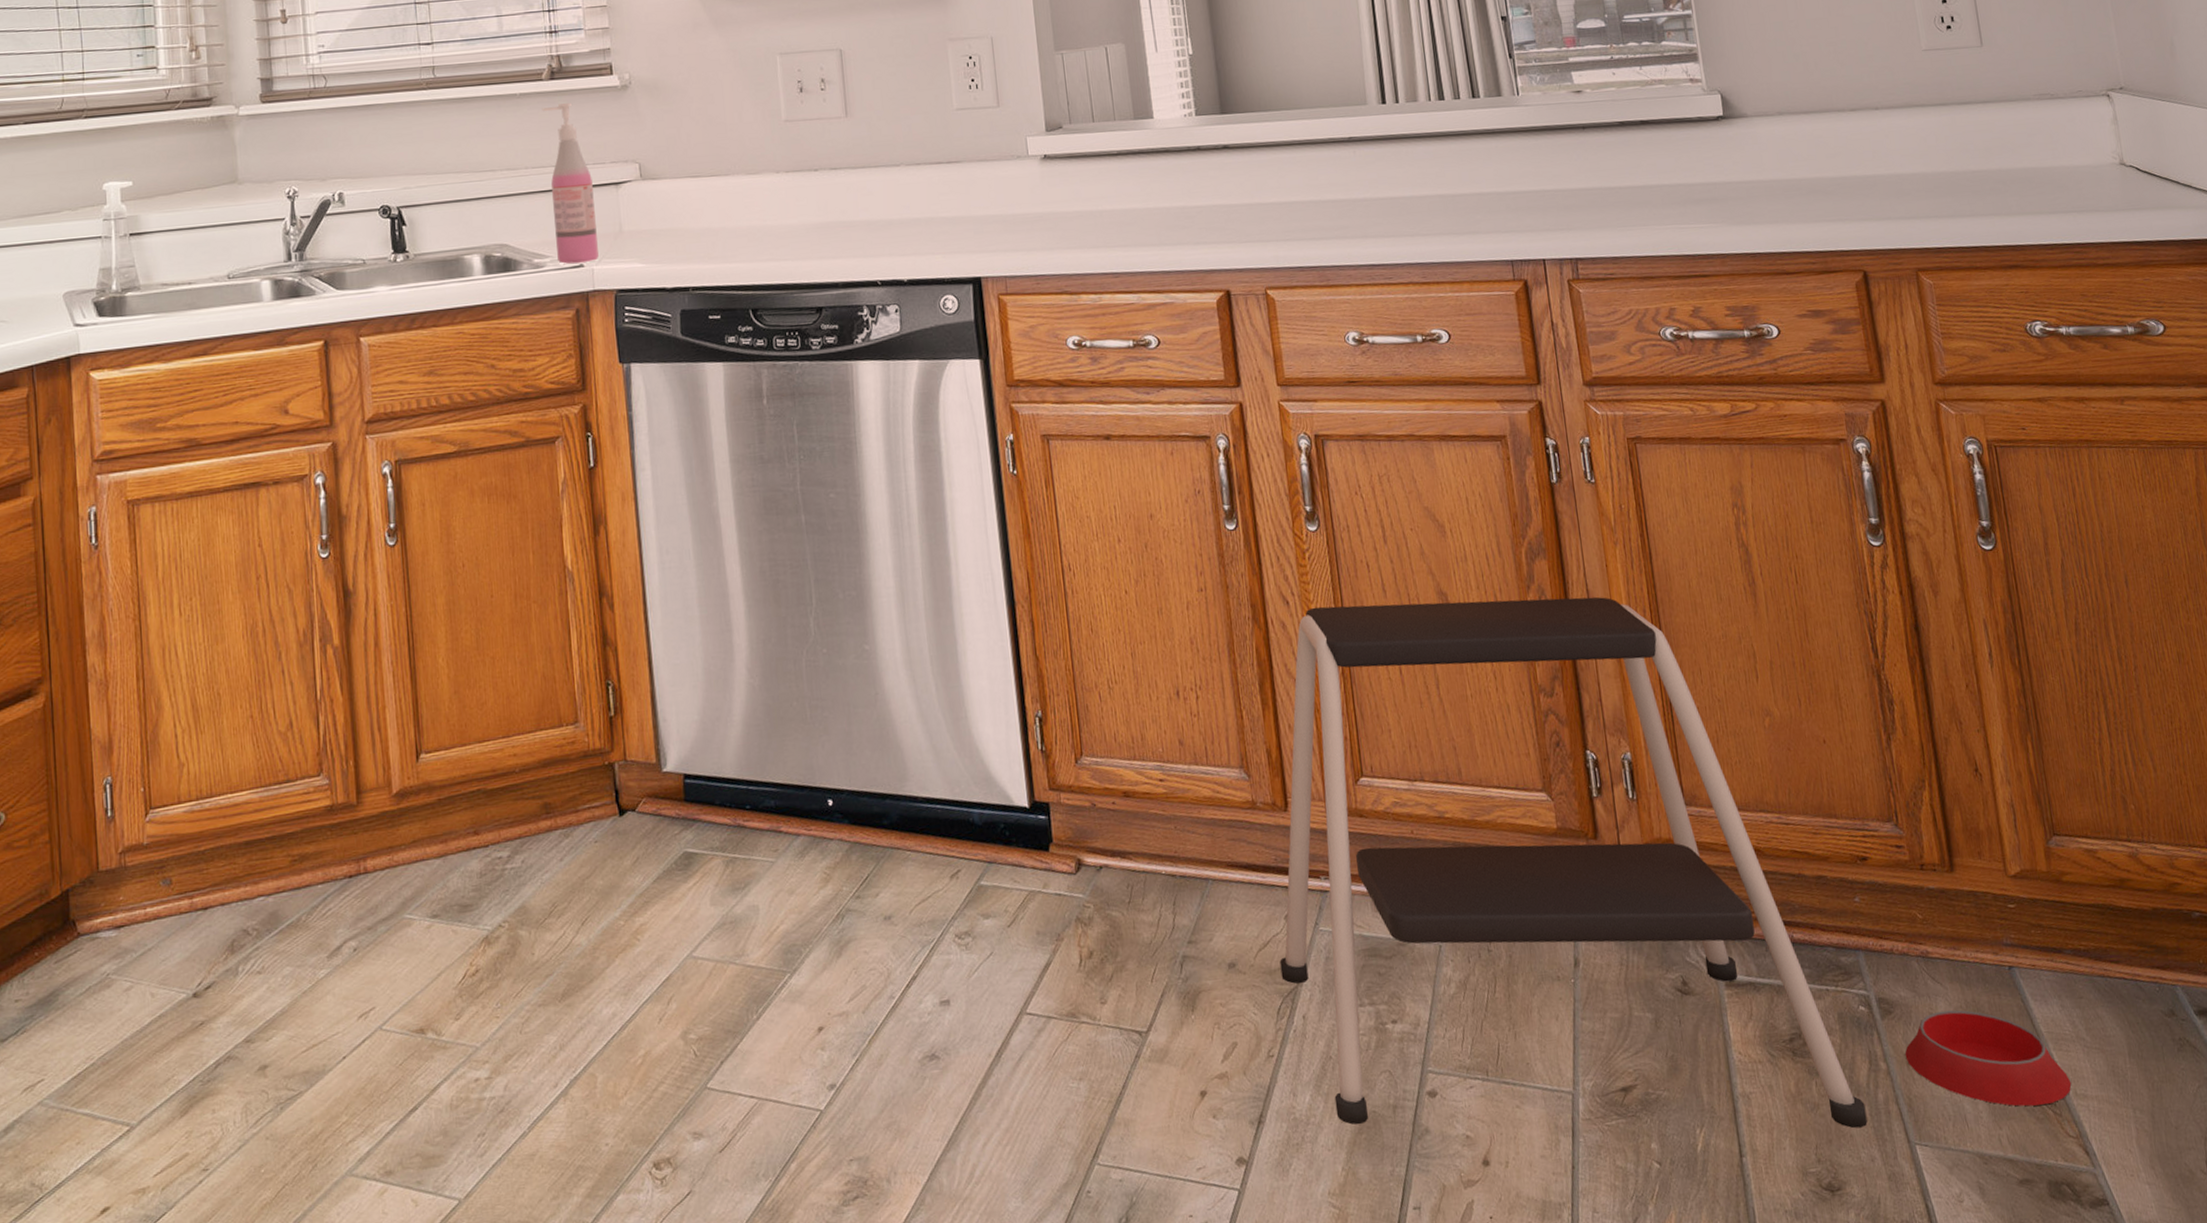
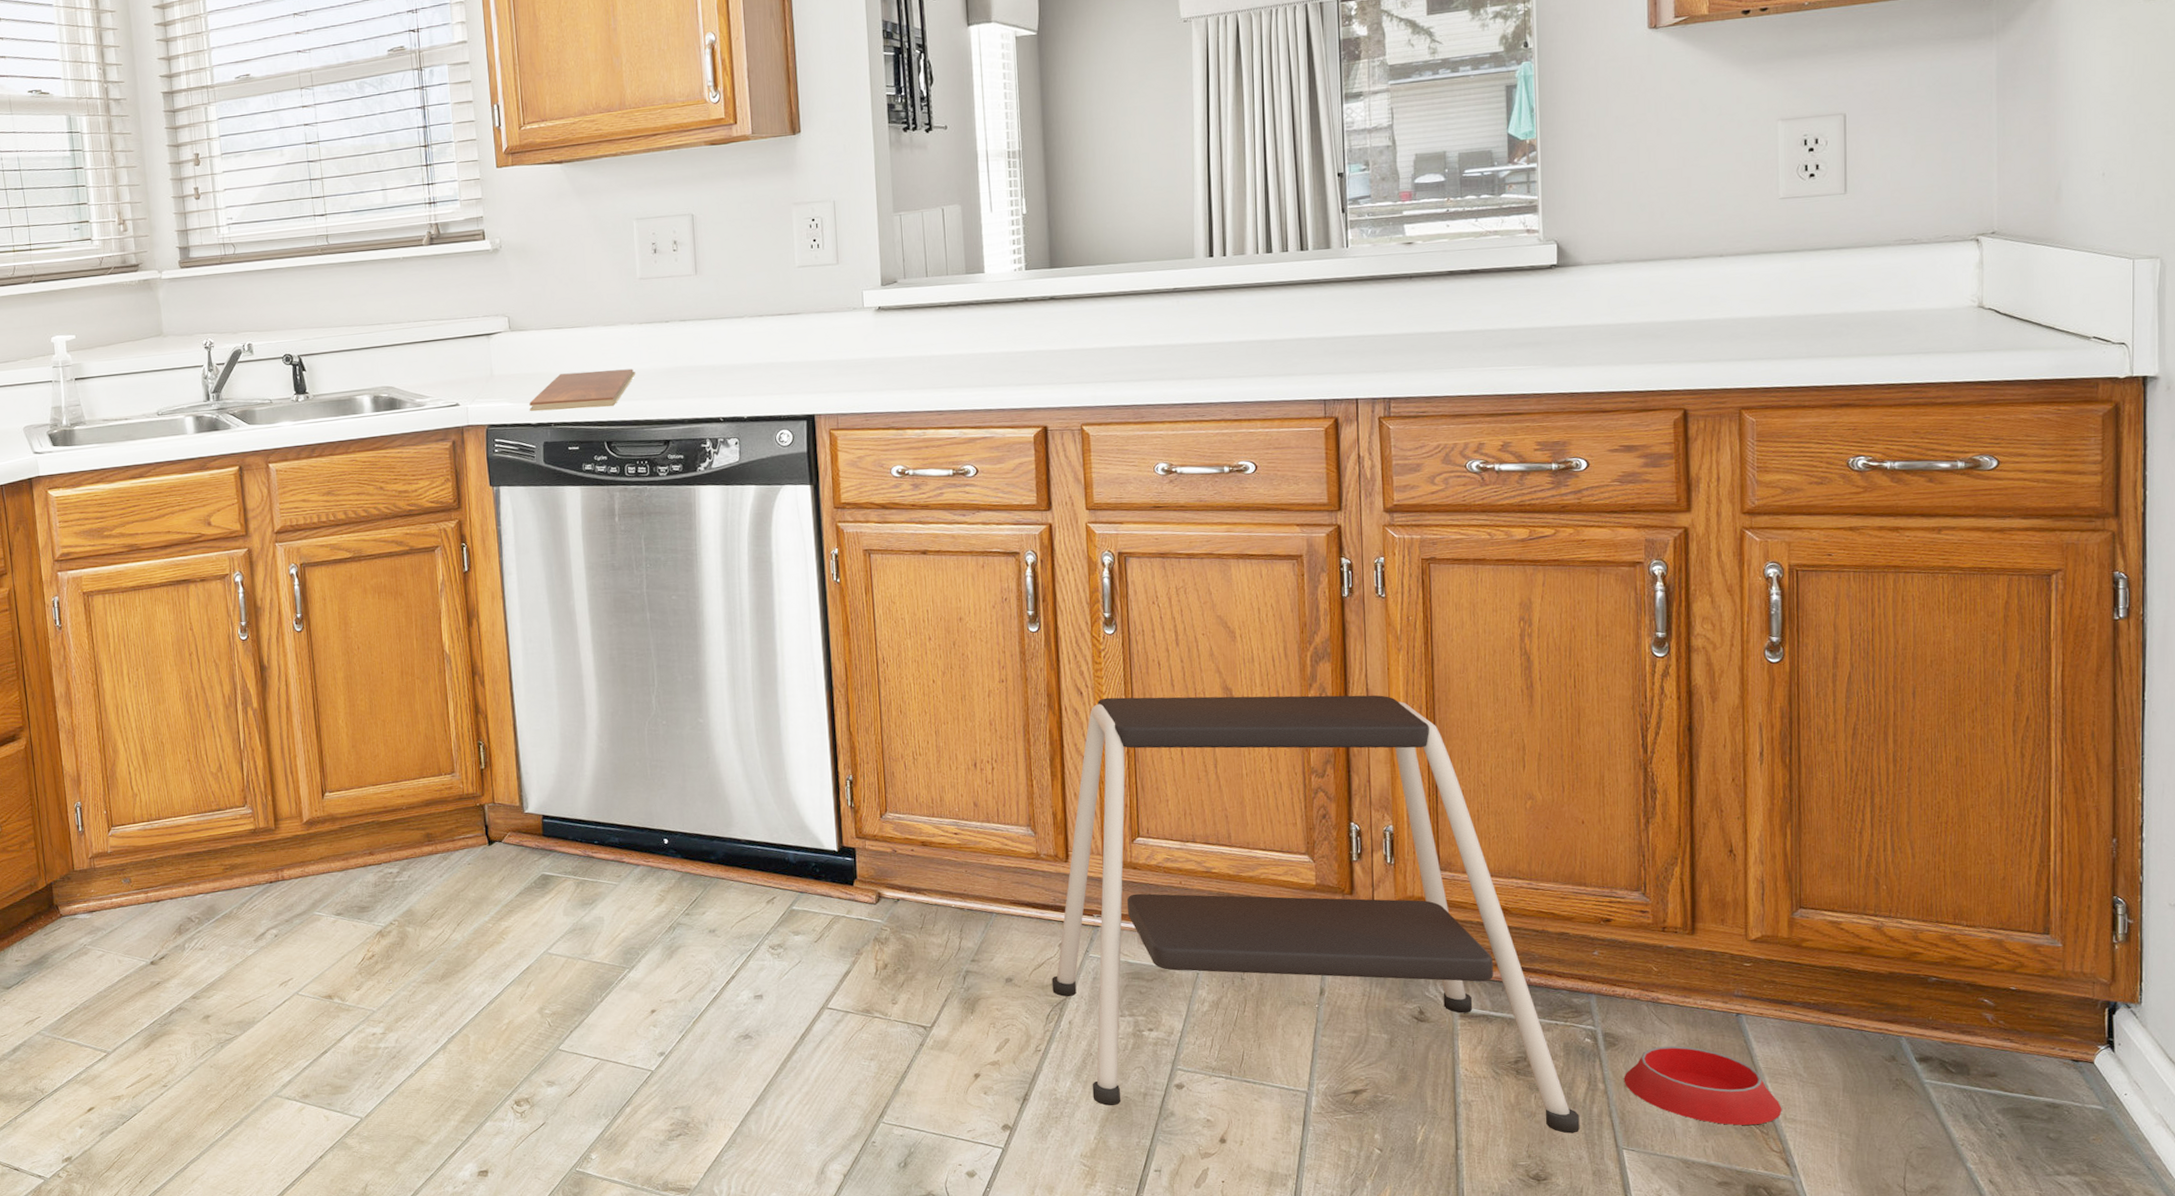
soap dispenser: present [542,102,599,264] -> none [422,264,472,403]
chopping board: none [663,224,783,274] -> present [529,368,636,412]

